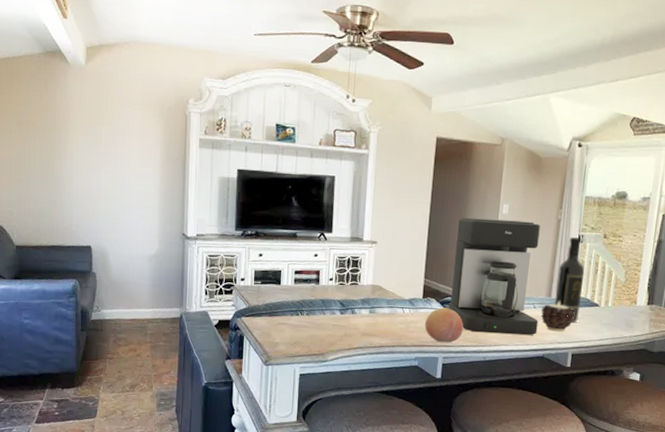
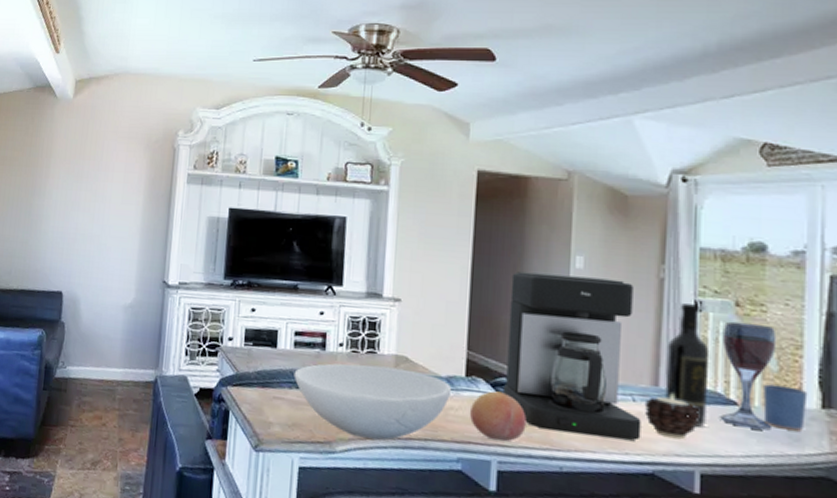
bowl: none [294,293,413,349] -> present [293,363,452,440]
cup: none [587,248,627,322] -> present [720,321,777,431]
mug: none [613,291,641,321] -> present [763,384,808,431]

